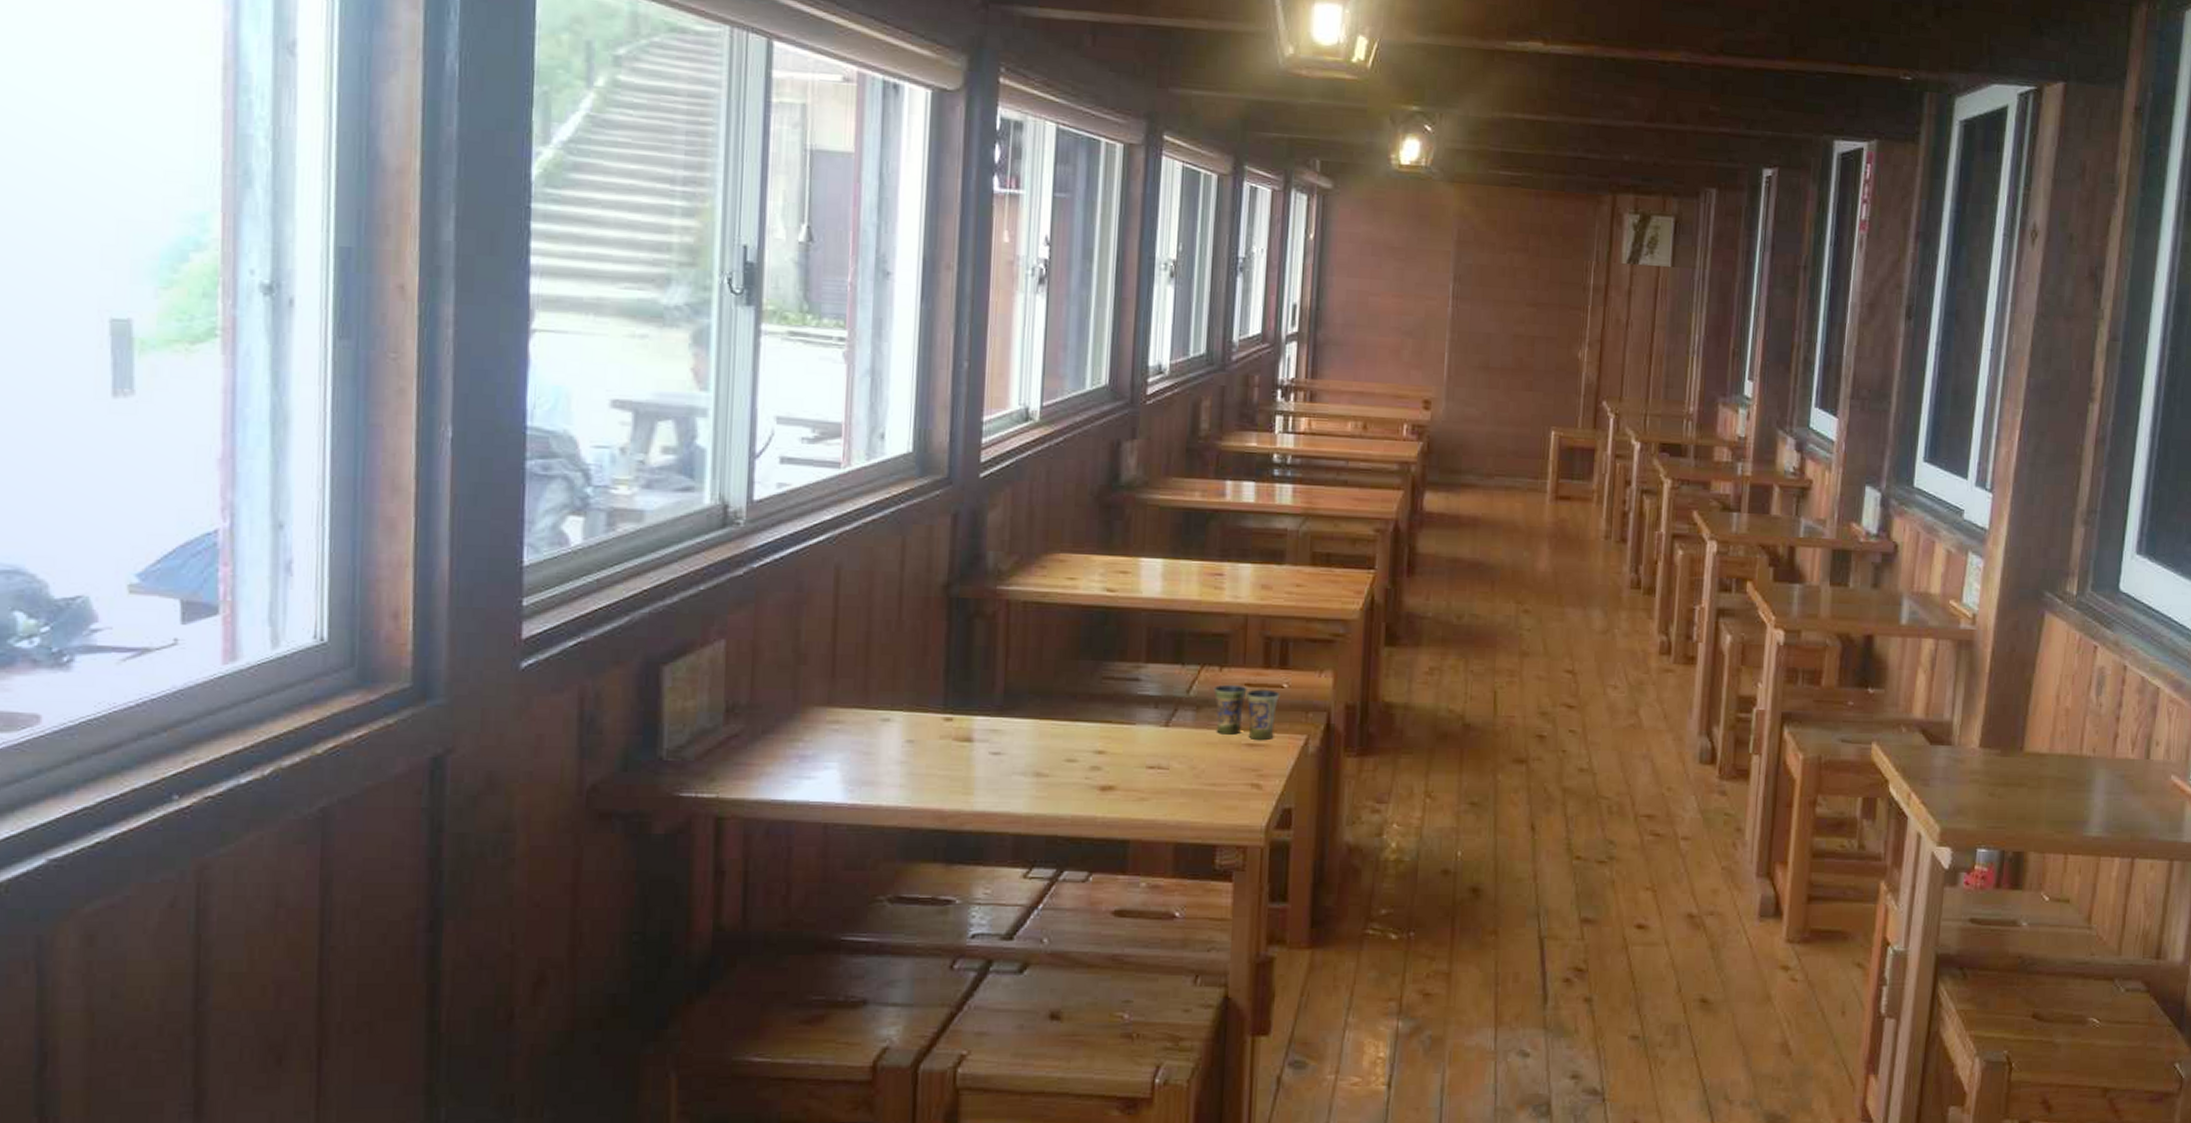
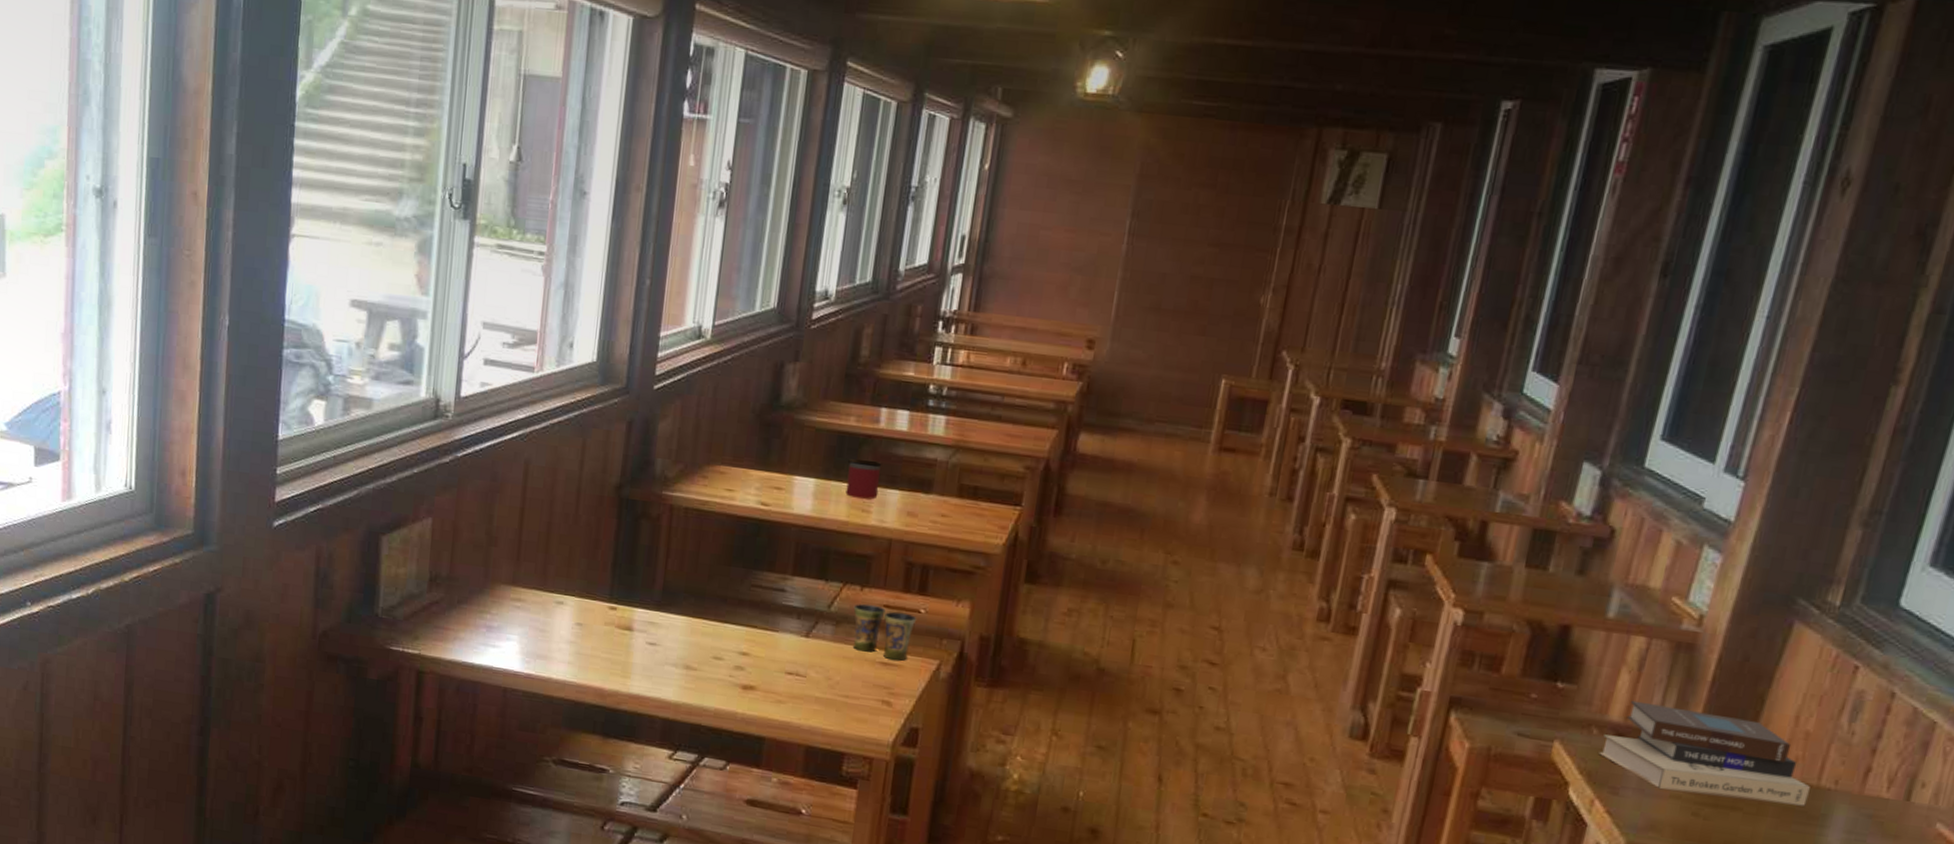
beverage cup: none [1196,534,1232,576] -> present [846,458,882,500]
books: none [1909,697,2075,777] -> present [1599,700,1810,806]

